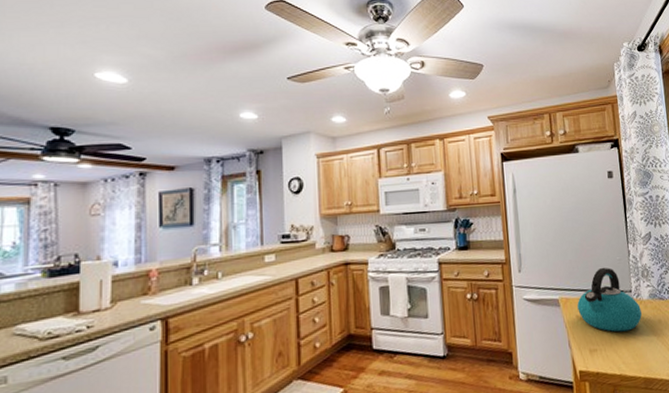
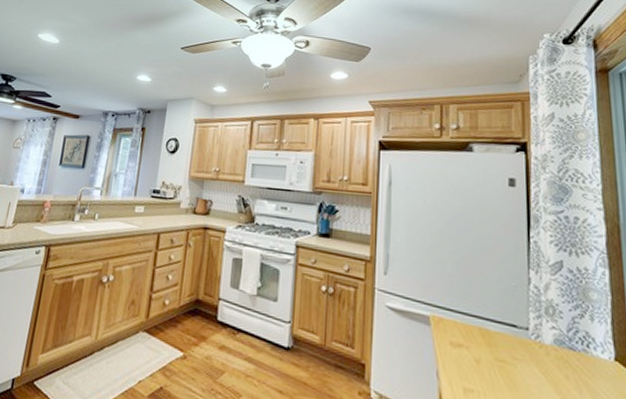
kettle: present [577,267,642,332] -> none [453,290,541,379]

